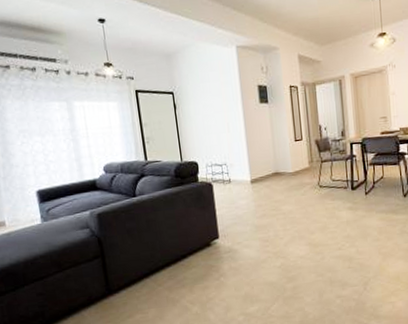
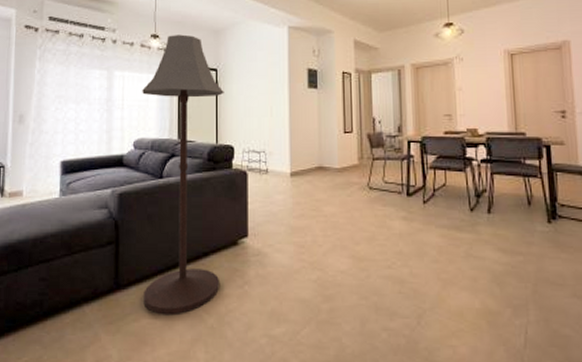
floor lamp: none [104,60,199,309] -> present [142,34,224,314]

